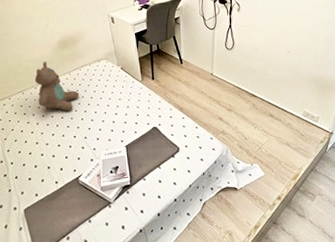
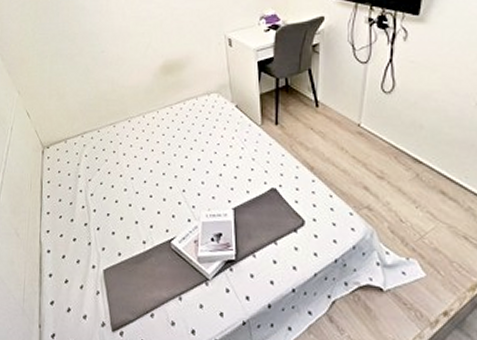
teddy bear: present [34,61,79,111] -> none [129,88,180,155]

